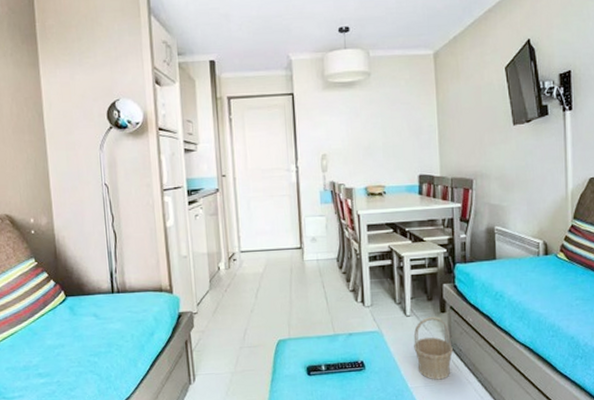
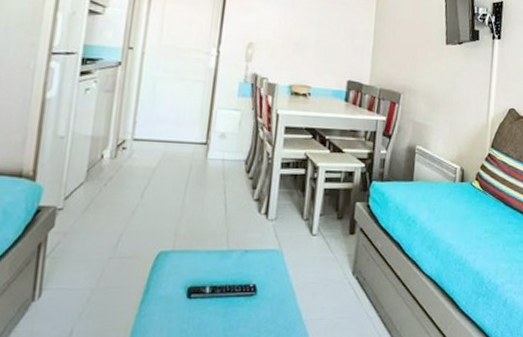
basket: present [413,316,454,380] -> none [315,238,358,312]

